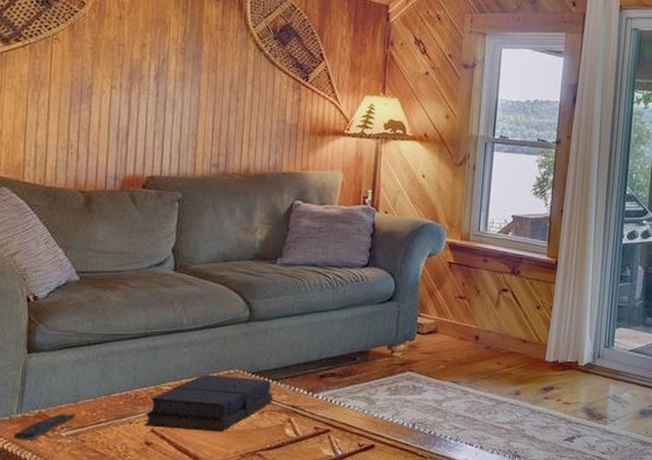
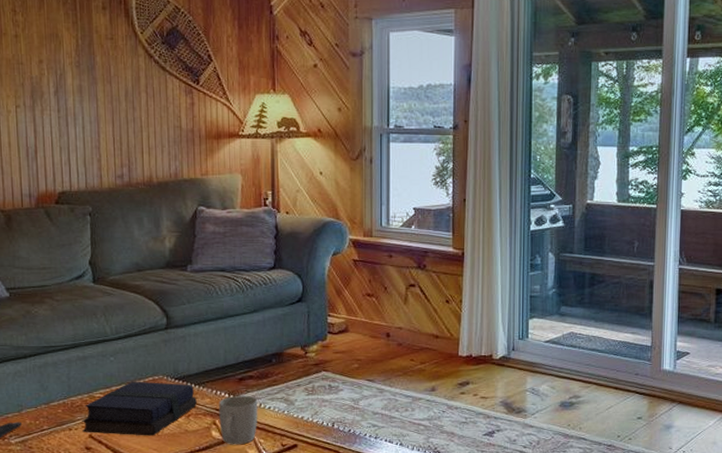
mug: none [294,392,338,444] -> present [219,395,258,445]

